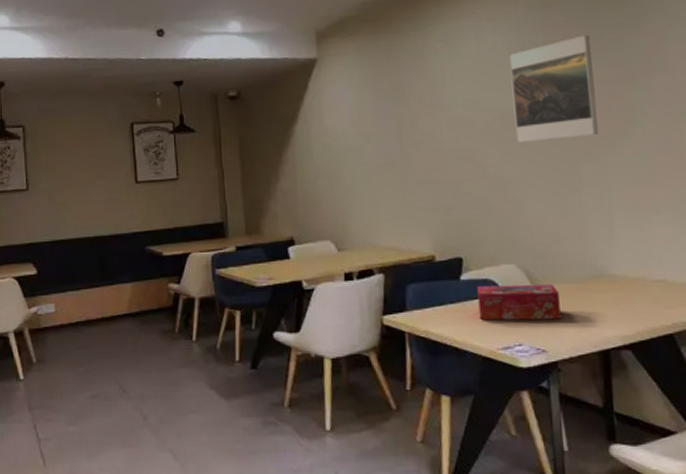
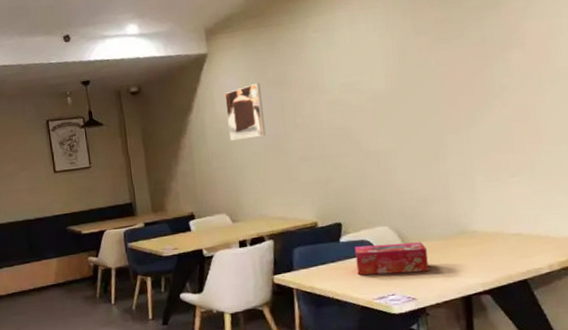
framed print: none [335,95,379,158] -> present [224,83,266,141]
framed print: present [509,34,598,142] -> none [380,17,461,119]

